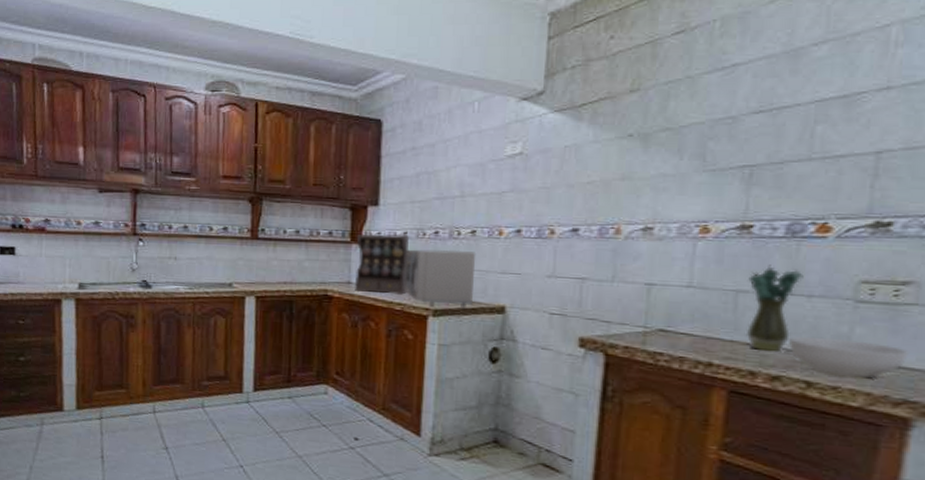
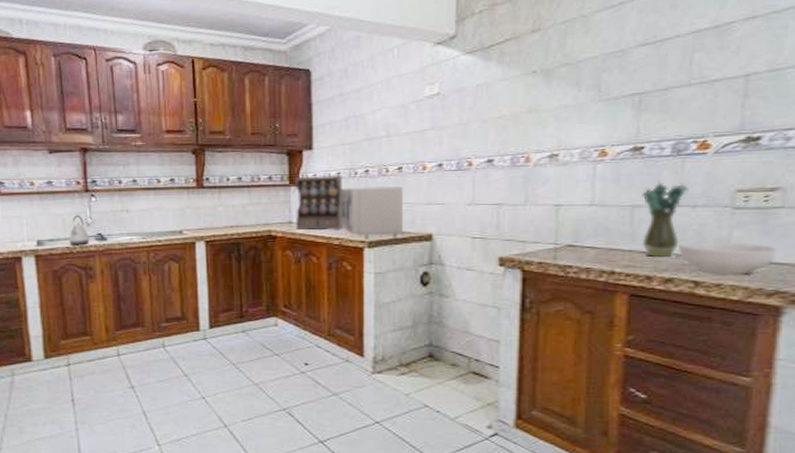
kettle: none [112,259,134,293] -> present [69,215,90,247]

